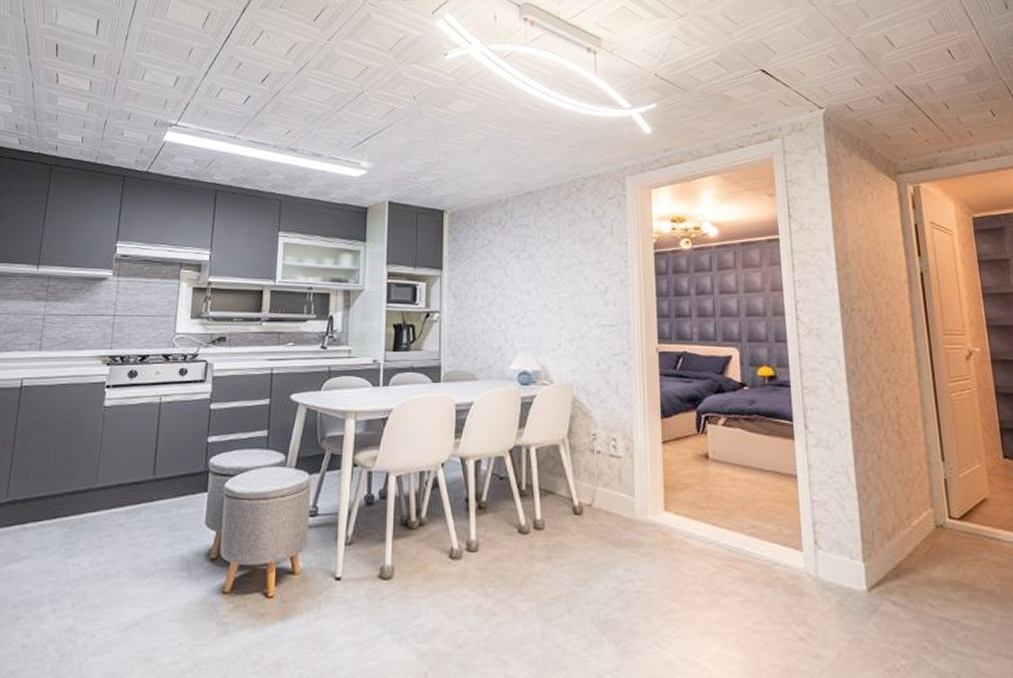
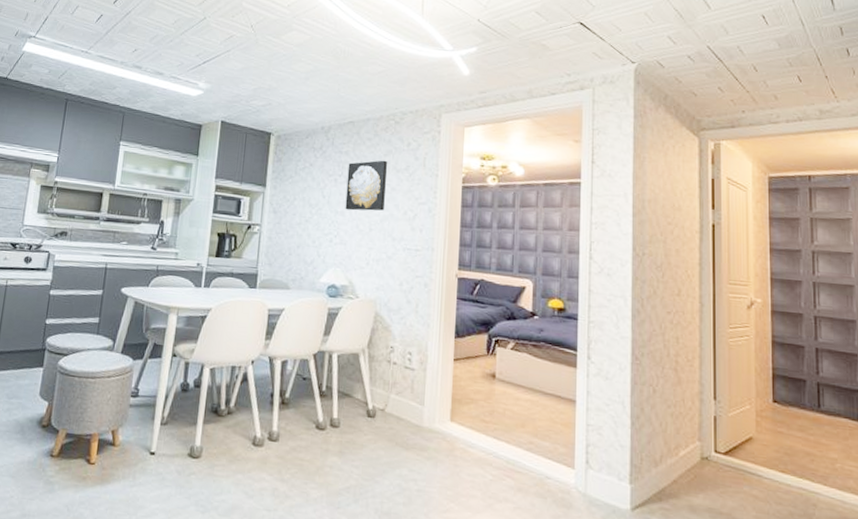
wall art: none [530,231,573,288] -> present [345,160,388,211]

